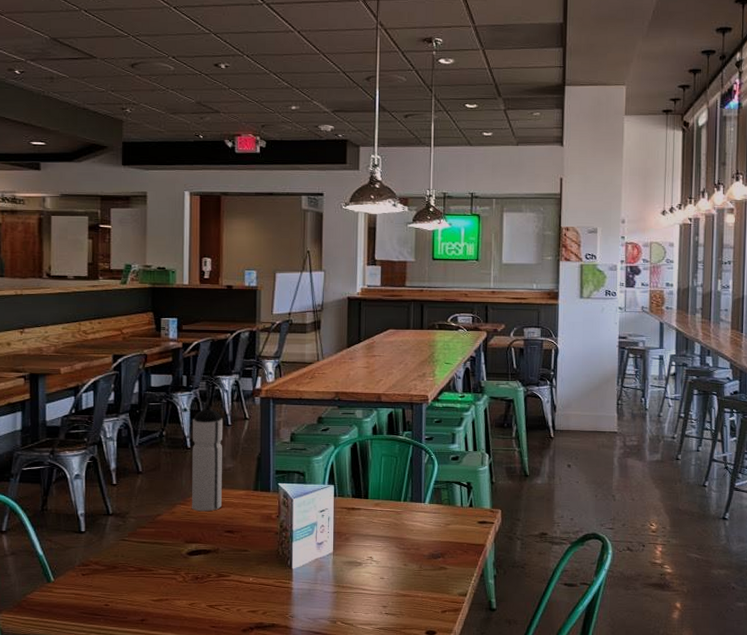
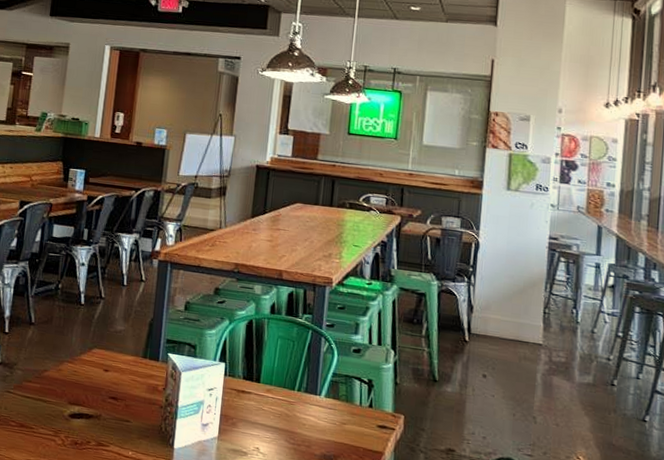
water bottle: present [192,405,223,512] -> none [79,262,119,374]

